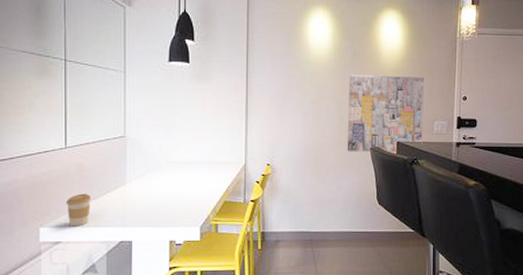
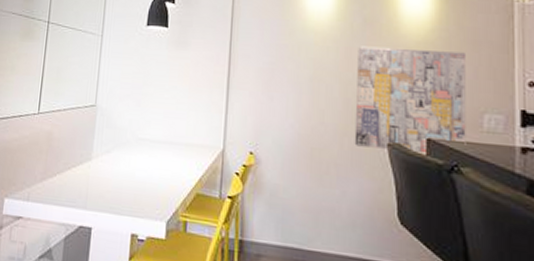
coffee cup: present [65,193,91,227] -> none [31,165,56,202]

